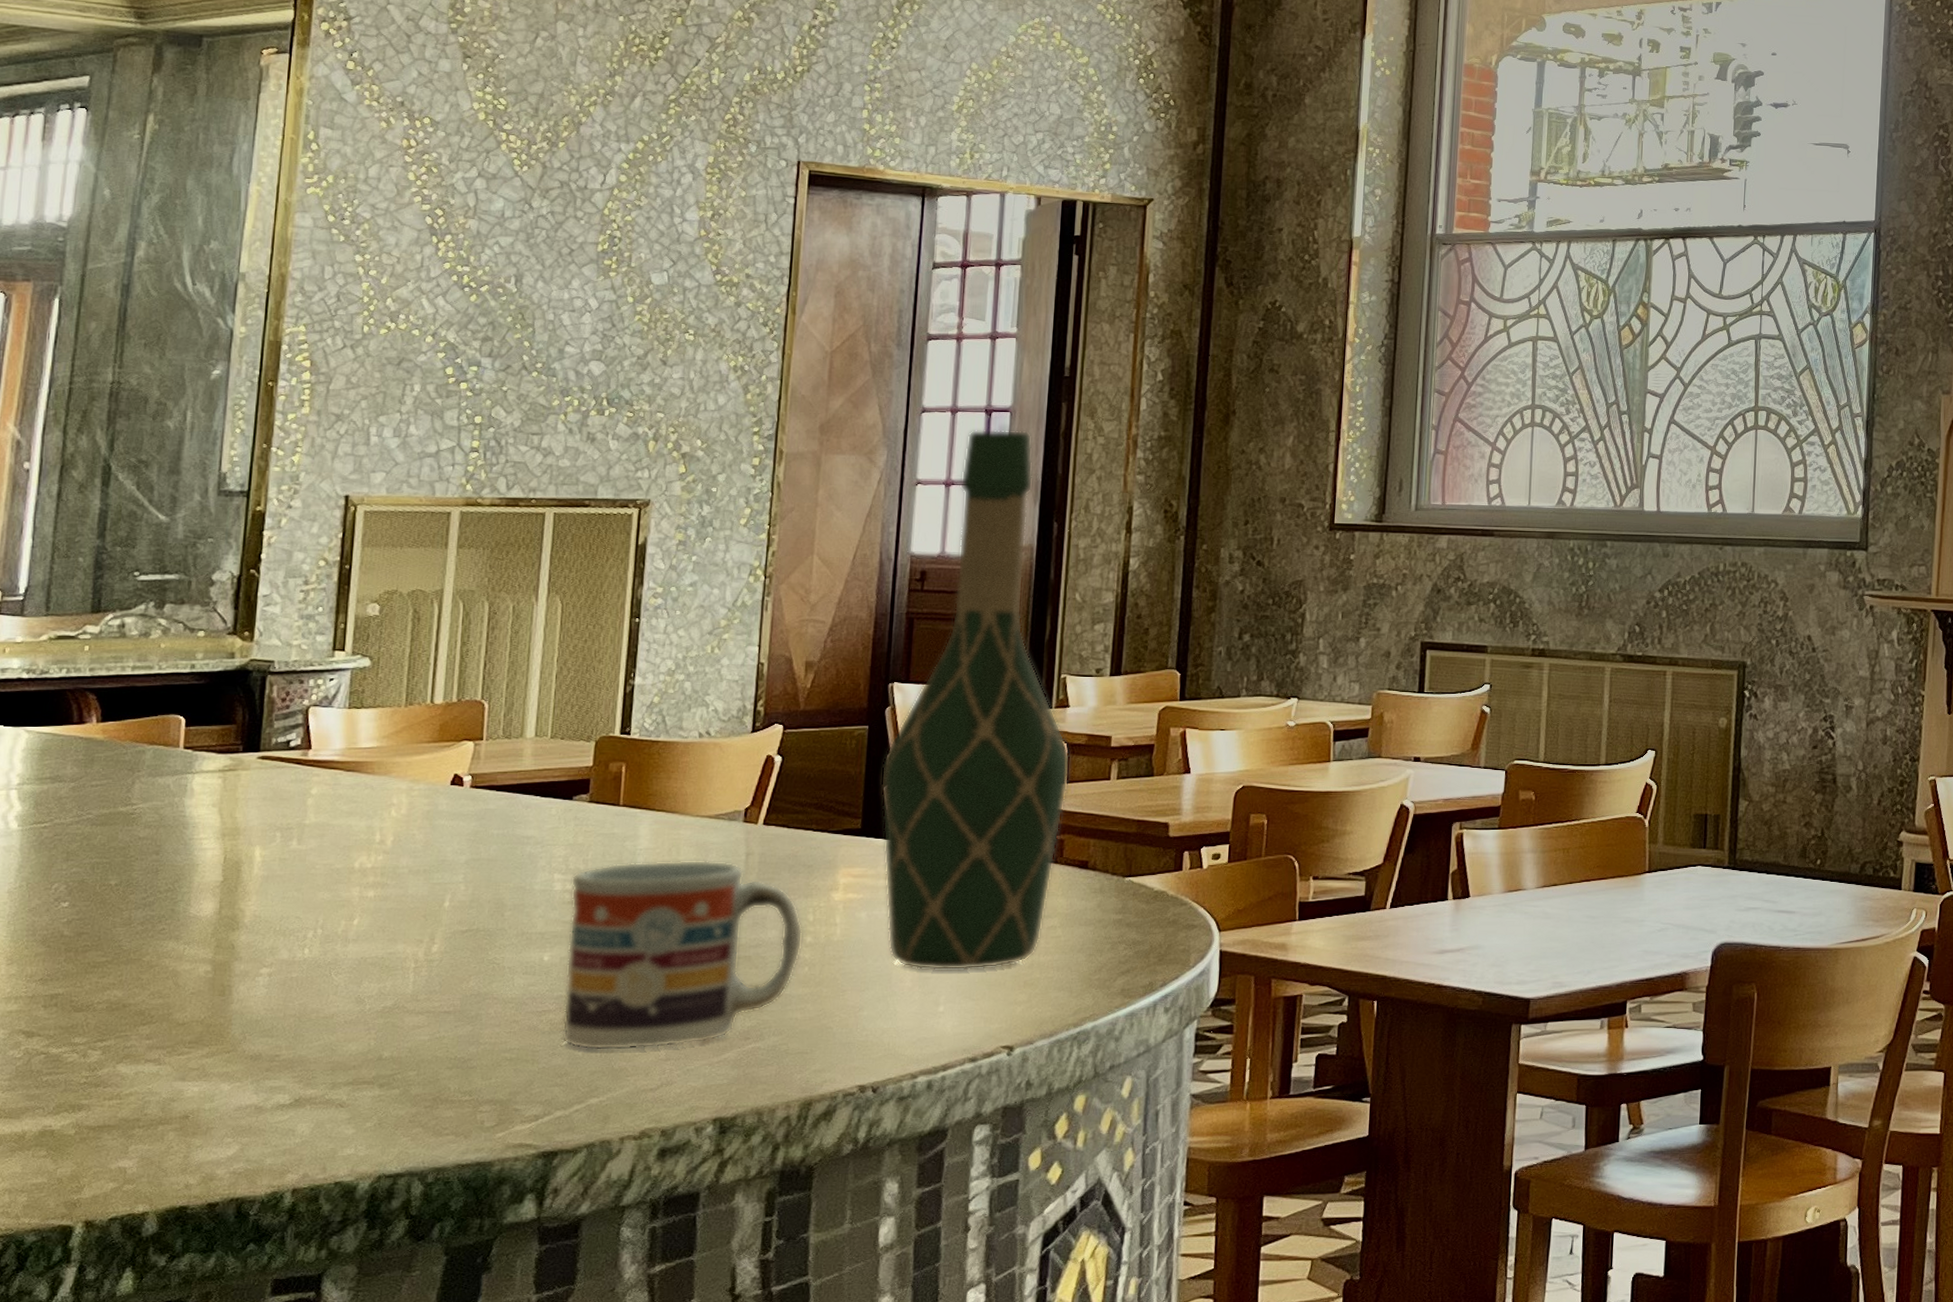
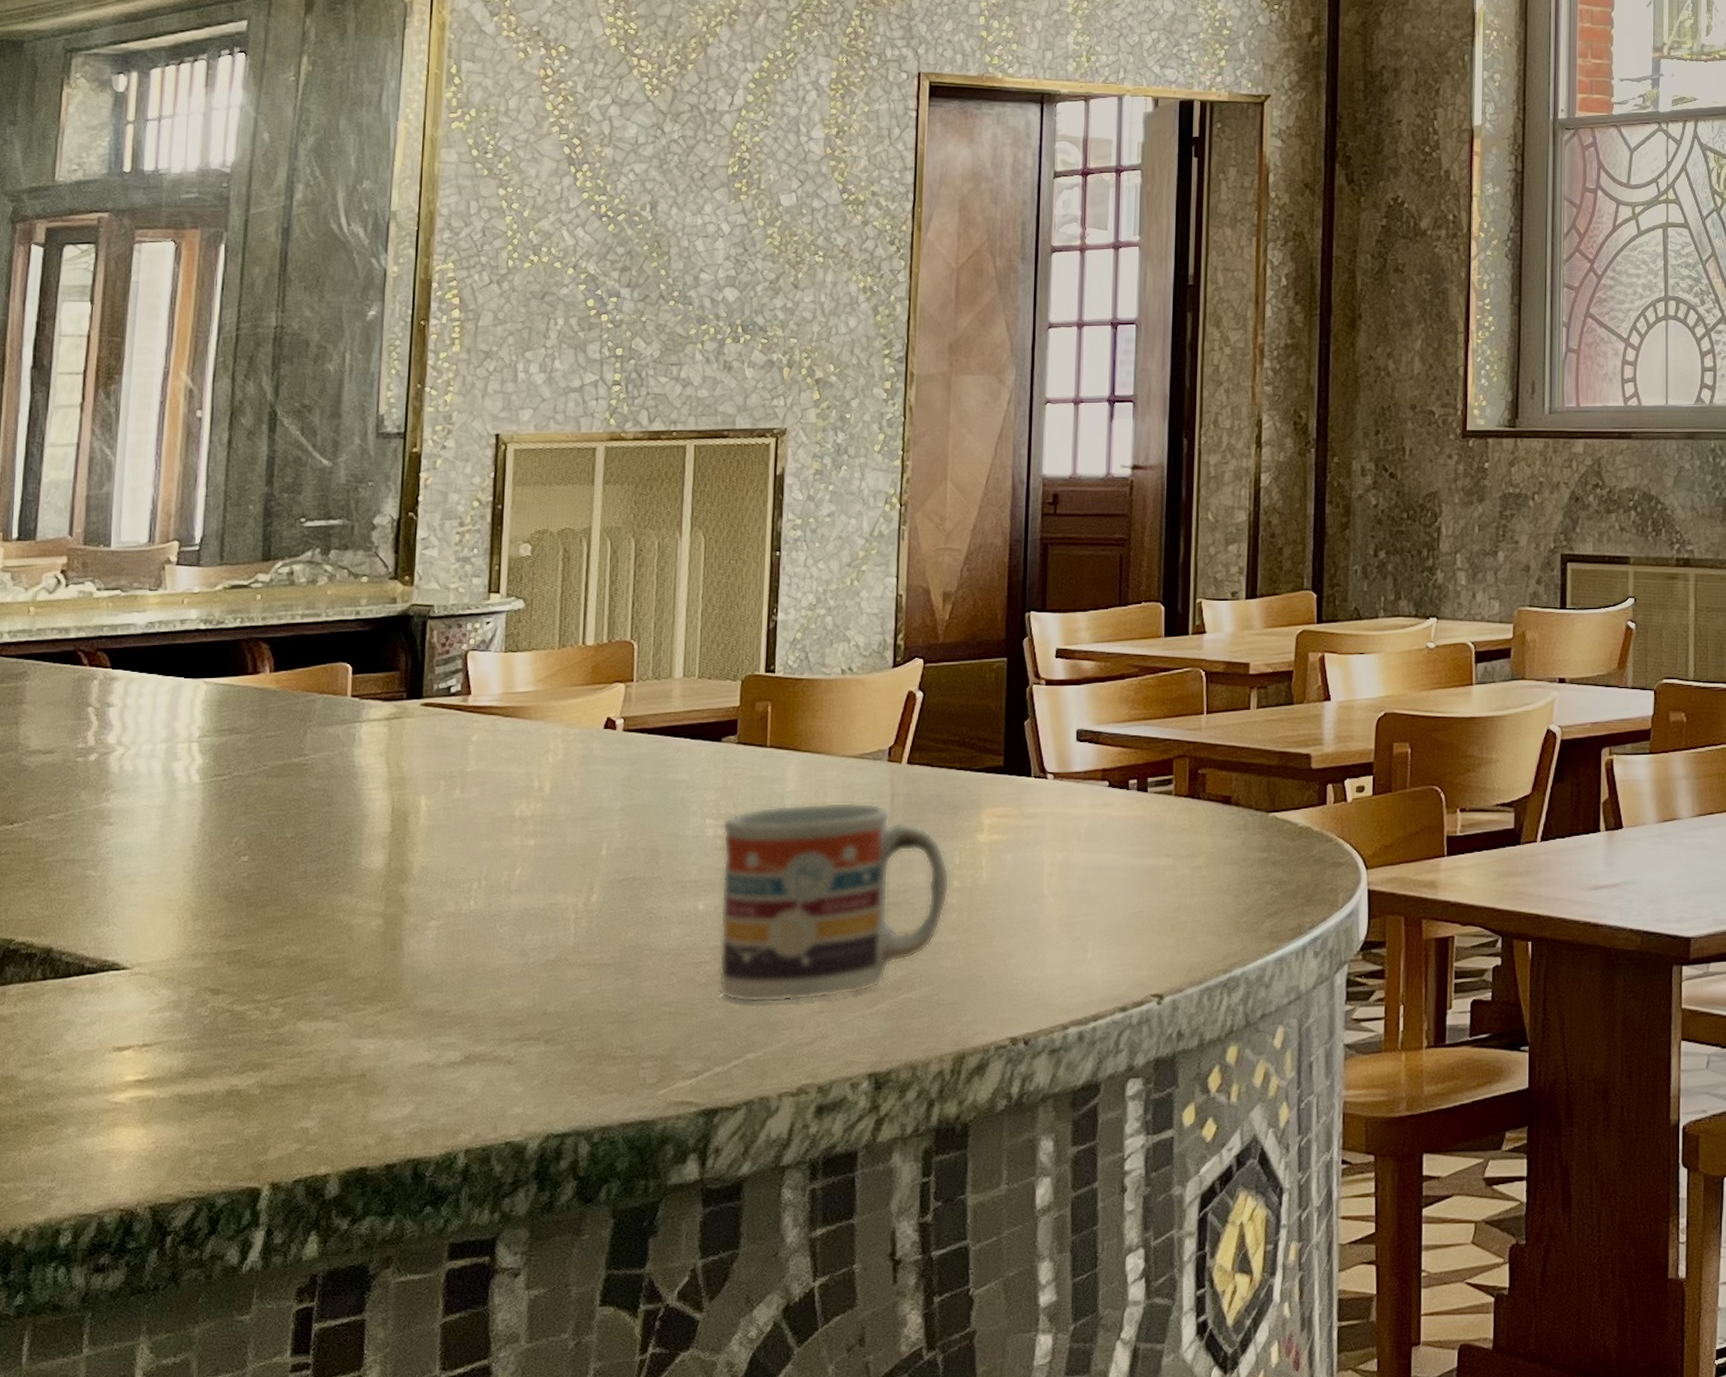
wine bottle: present [880,429,1071,971] -> none [1021,343,1209,915]

